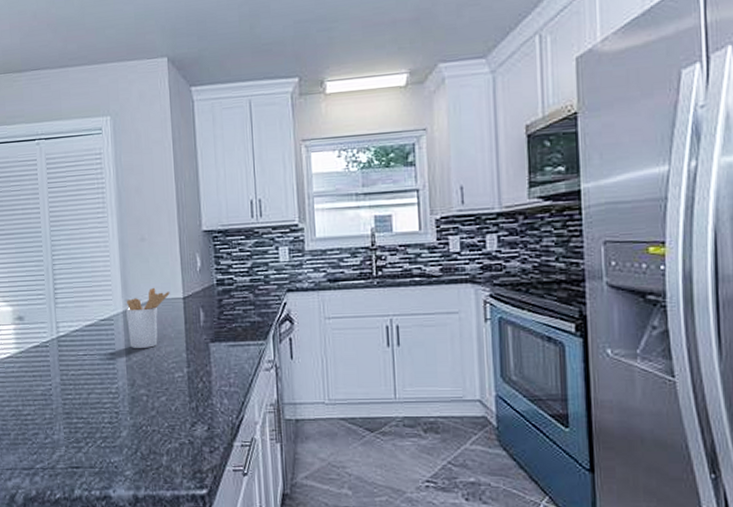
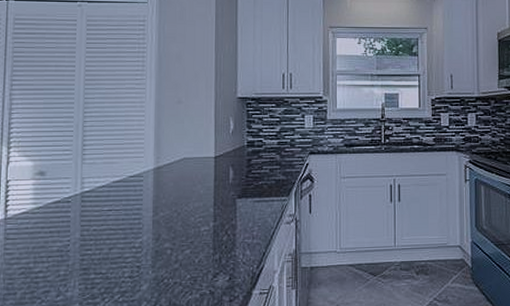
utensil holder: present [126,287,170,349] -> none [157,146,202,205]

